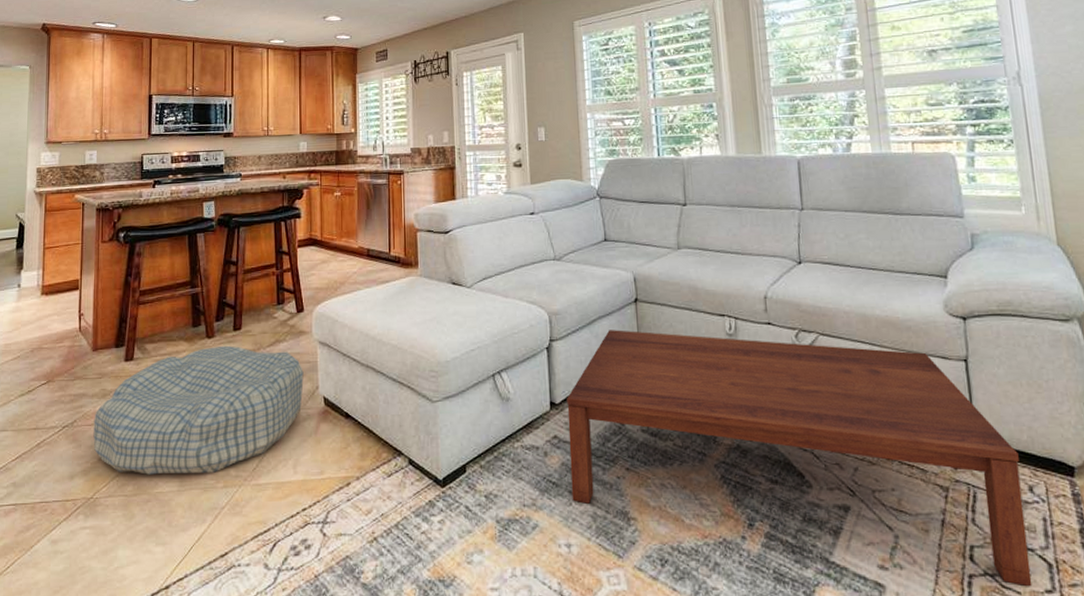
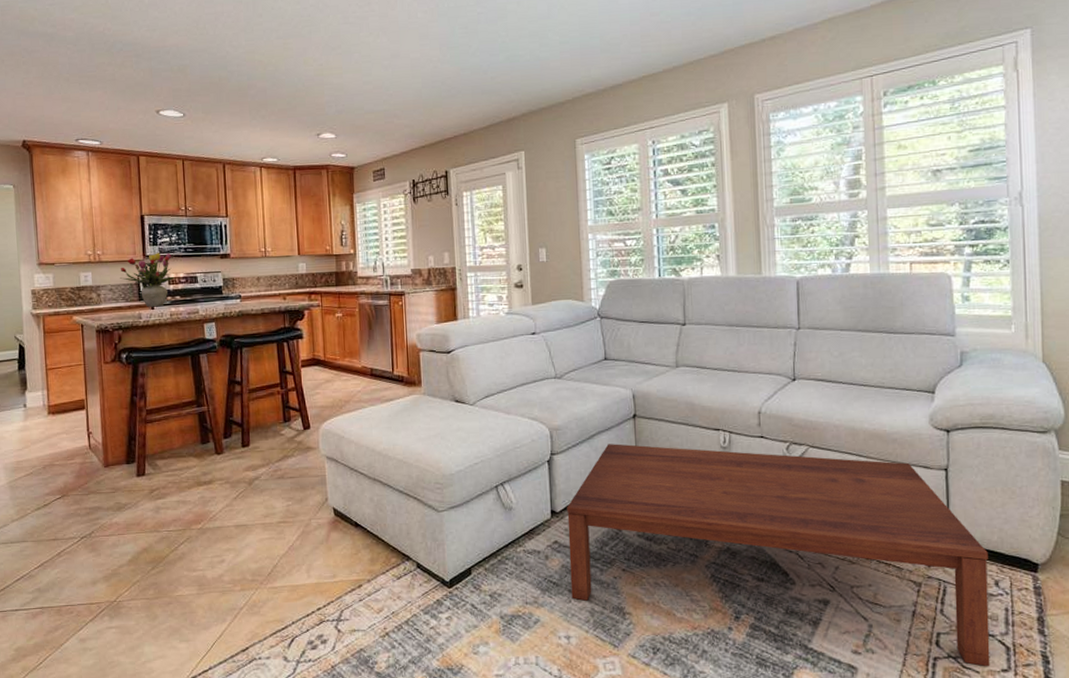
dog bed: present [93,345,304,475] -> none [111,461,313,580]
flower arrangement: none [123,131,178,186] -> present [119,253,175,307]

